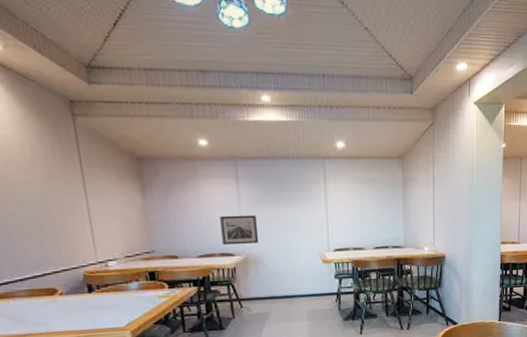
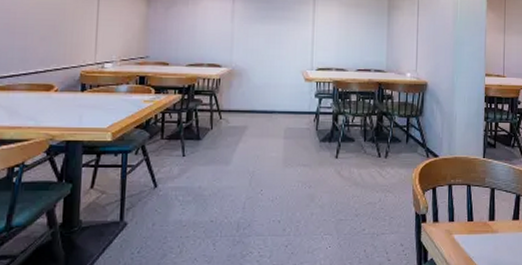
wall art: present [220,214,259,246] -> none [212,28,247,57]

